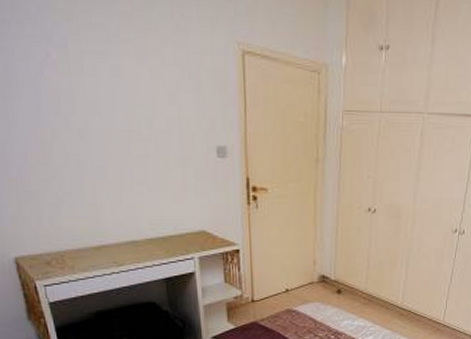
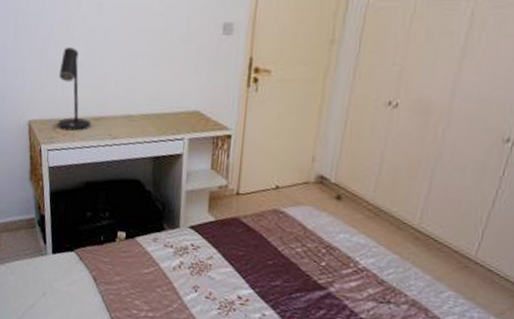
desk lamp: none [43,177,91,263] -> present [58,47,90,131]

